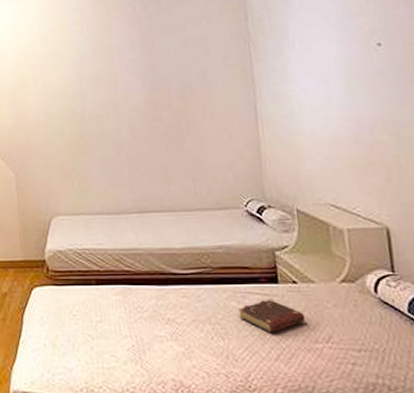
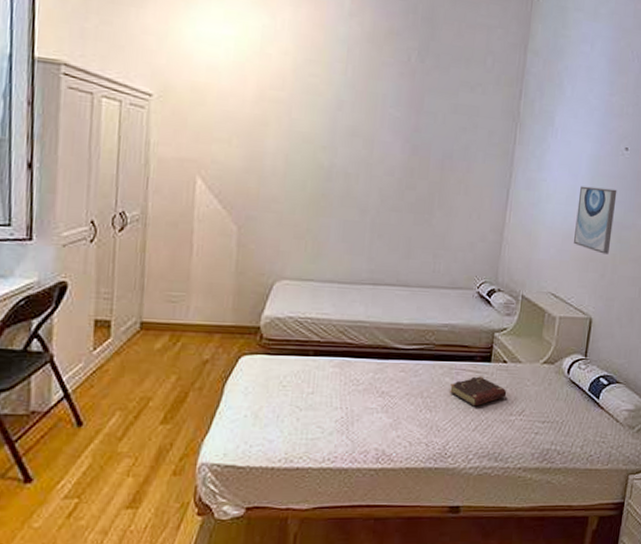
wall art: none [335,87,389,156] -> present [574,186,617,254]

